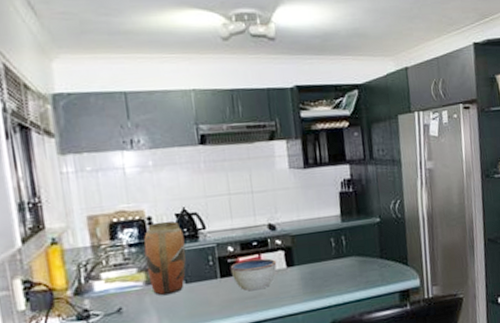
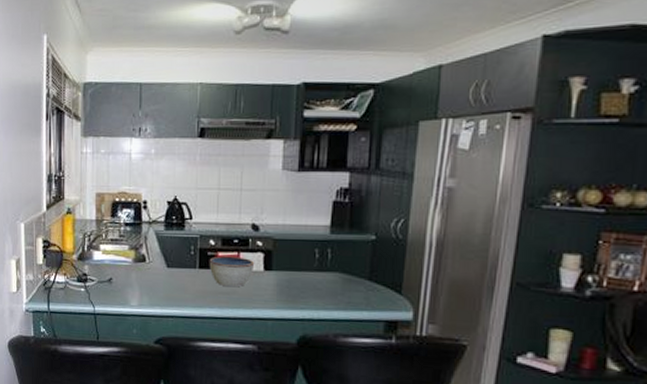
vase: present [143,220,186,296] -> none [137,207,172,275]

